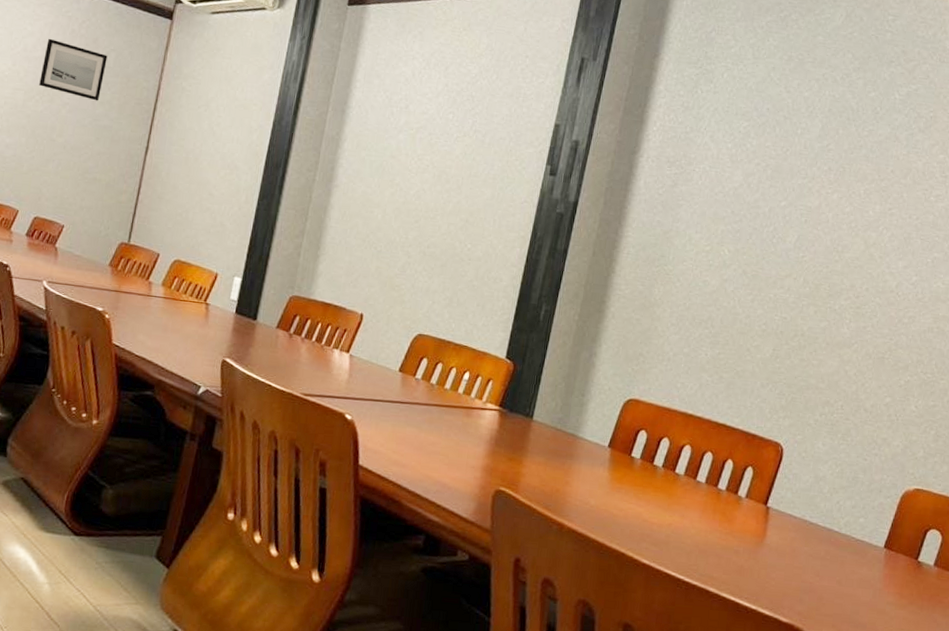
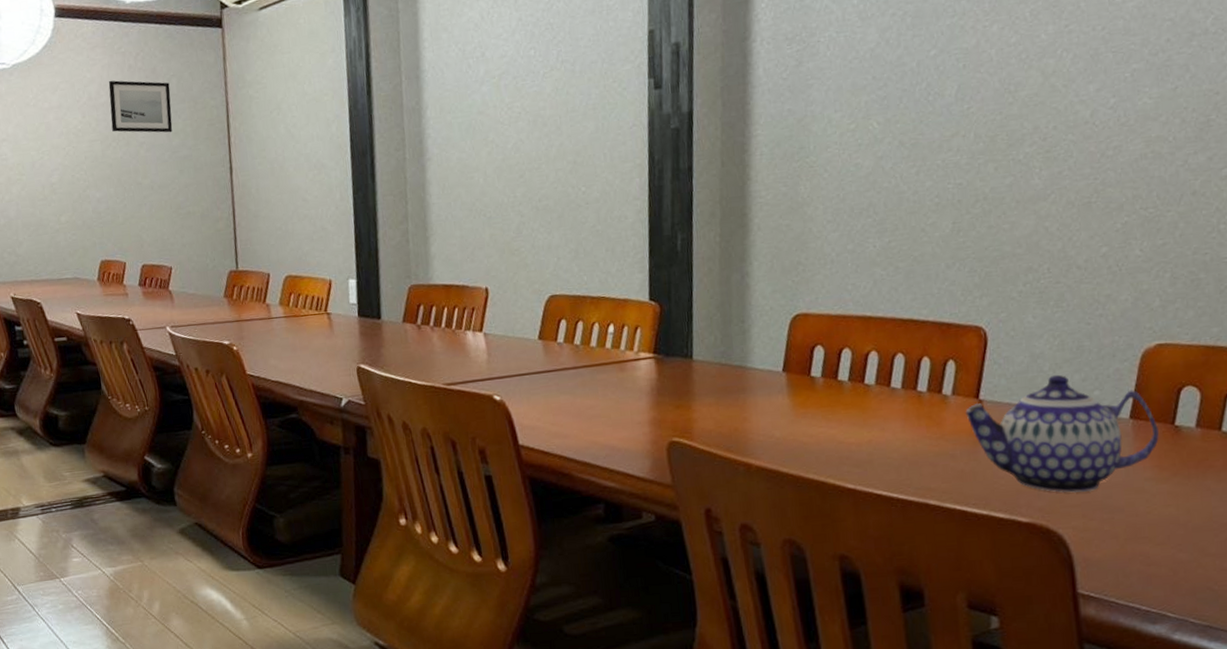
teapot: none [753,497,905,605] -> present [965,374,1159,493]

